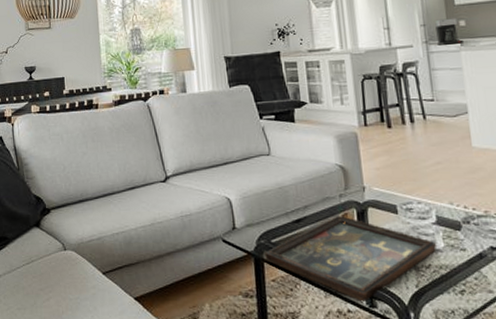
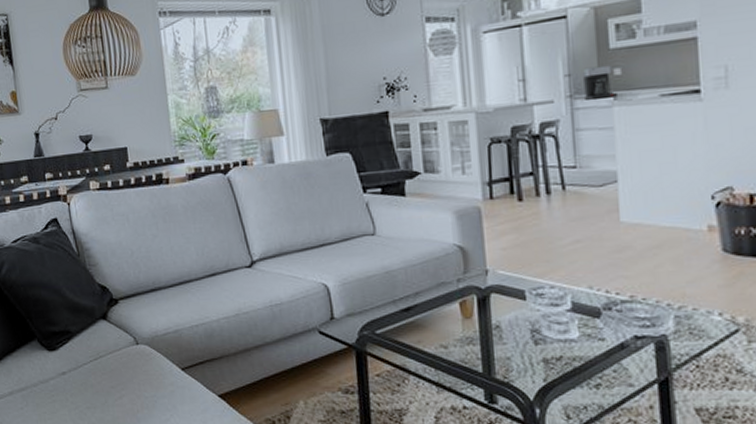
decorative tray: present [265,214,438,302] -> none [368,302,571,397]

